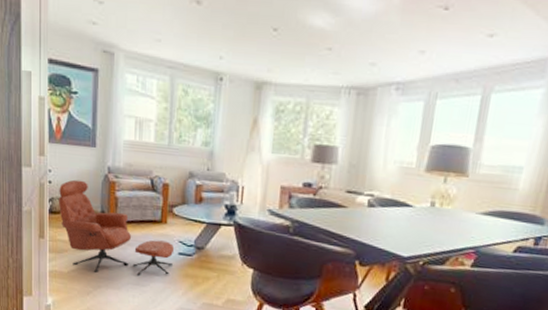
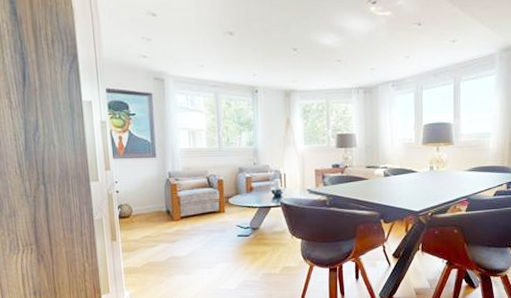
armchair: present [58,179,175,276] -> none [126,186,234,263]

